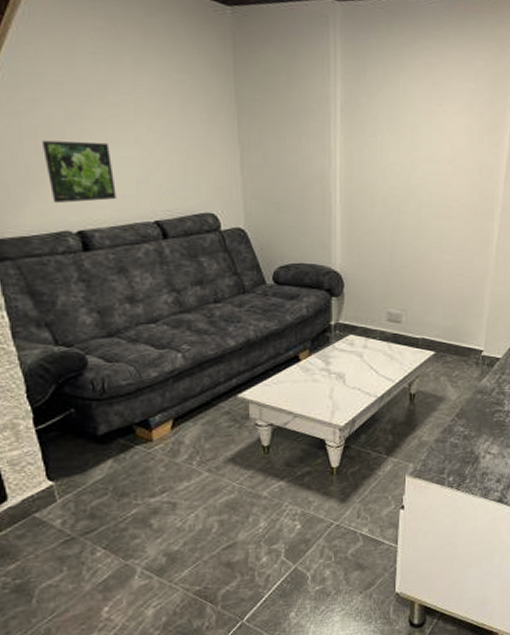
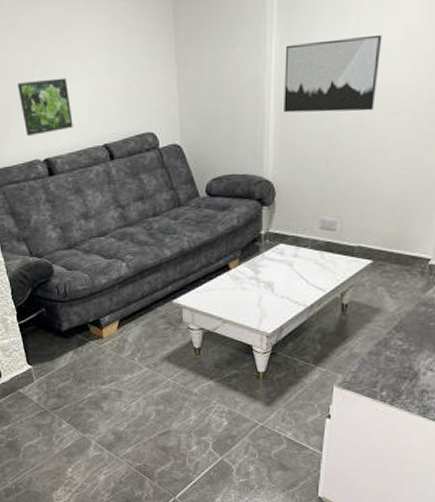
wall art: none [349,145,433,214] -> present [284,34,382,113]

